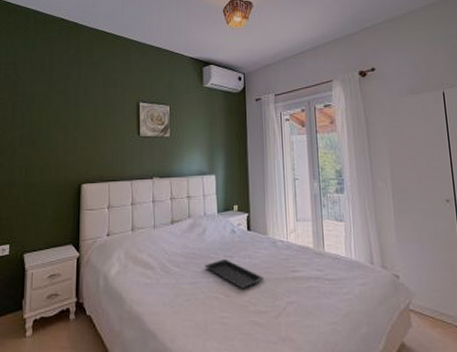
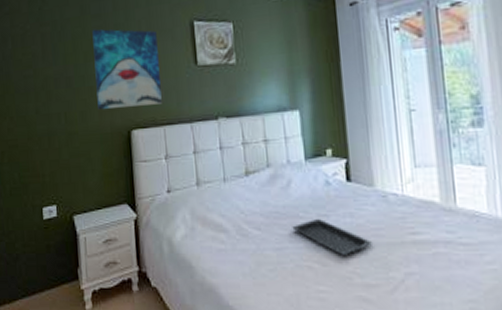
wall art: none [55,102,109,166] -> present [92,29,162,109]

